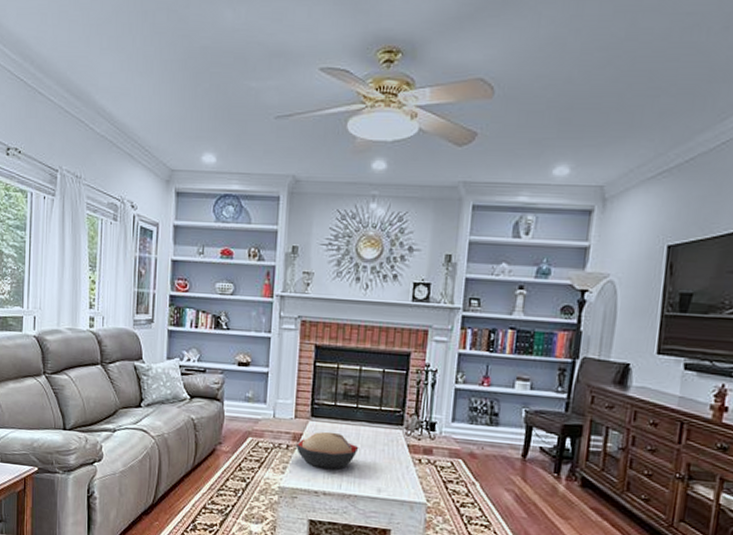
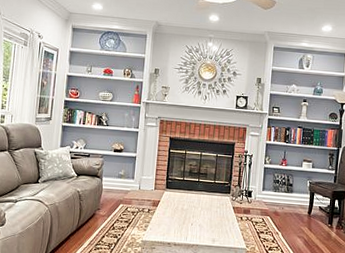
decorative bowl: present [295,431,359,470] -> none [154,199,200,227]

